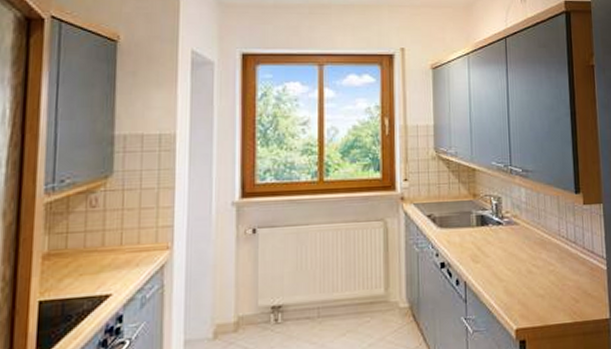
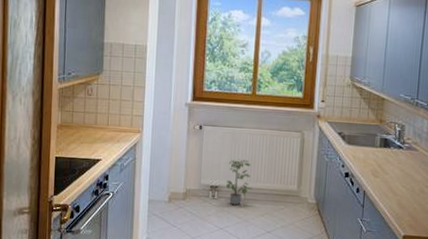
potted plant: none [292,264,329,328] -> present [225,159,253,206]

